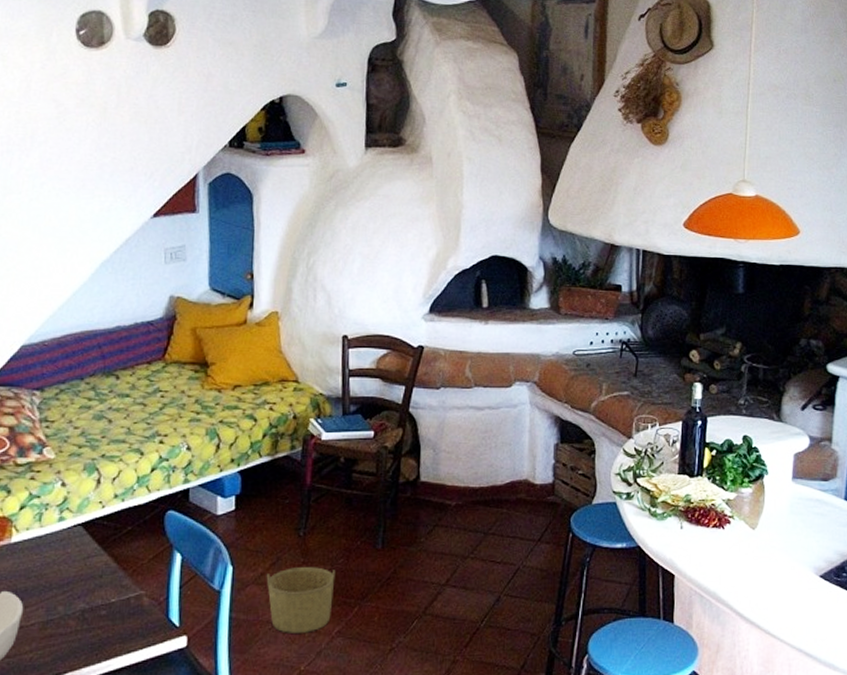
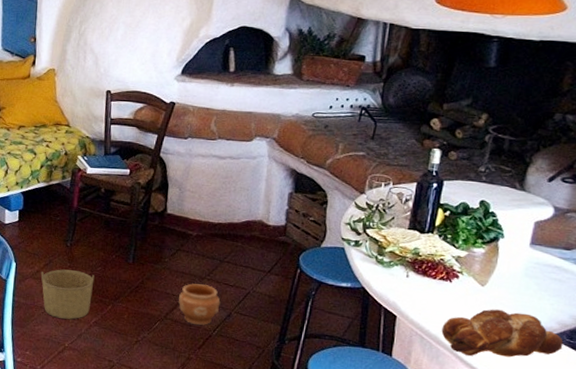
ceramic pot: none [439,565,487,617] -> present [178,283,221,325]
bread loaf: none [719,554,832,610] -> present [441,309,564,358]

